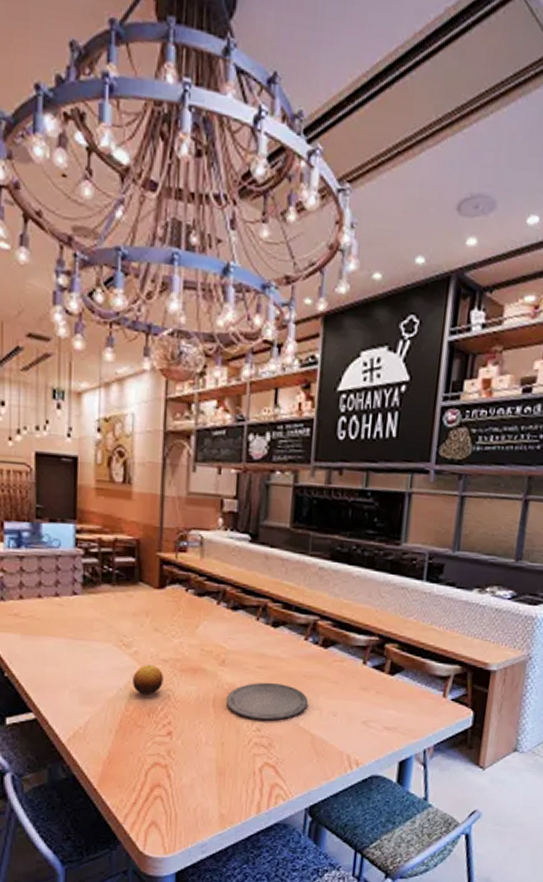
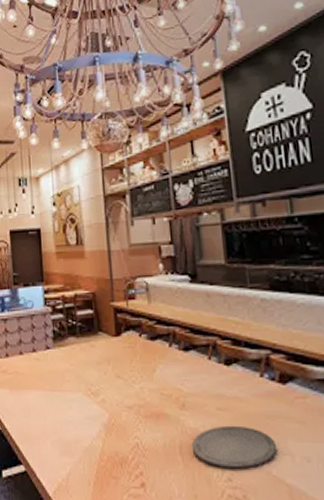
fruit: present [133,665,163,696] -> none [103,412,131,444]

